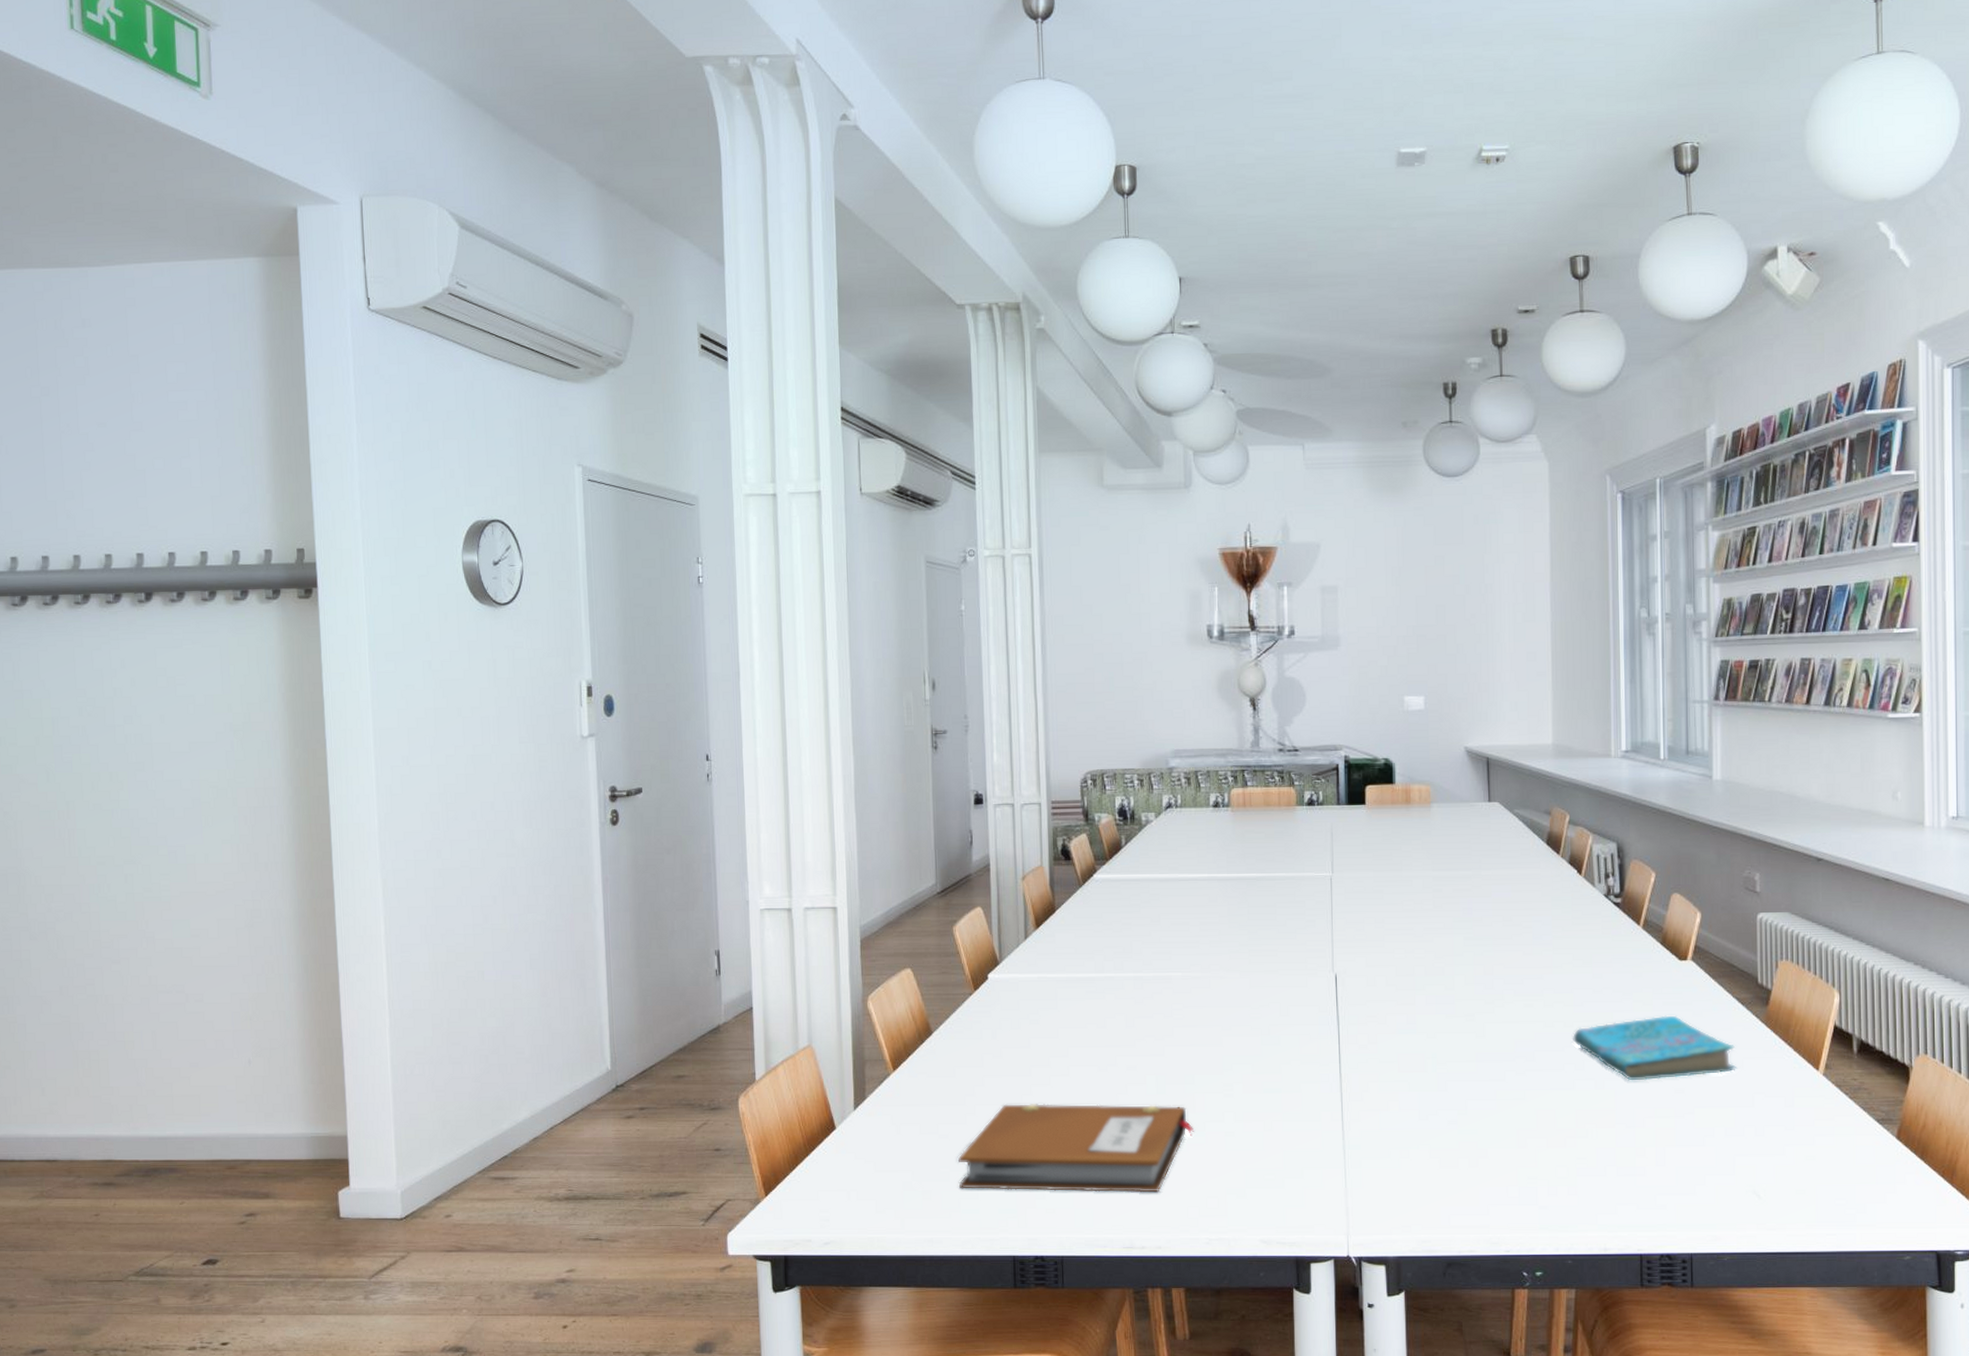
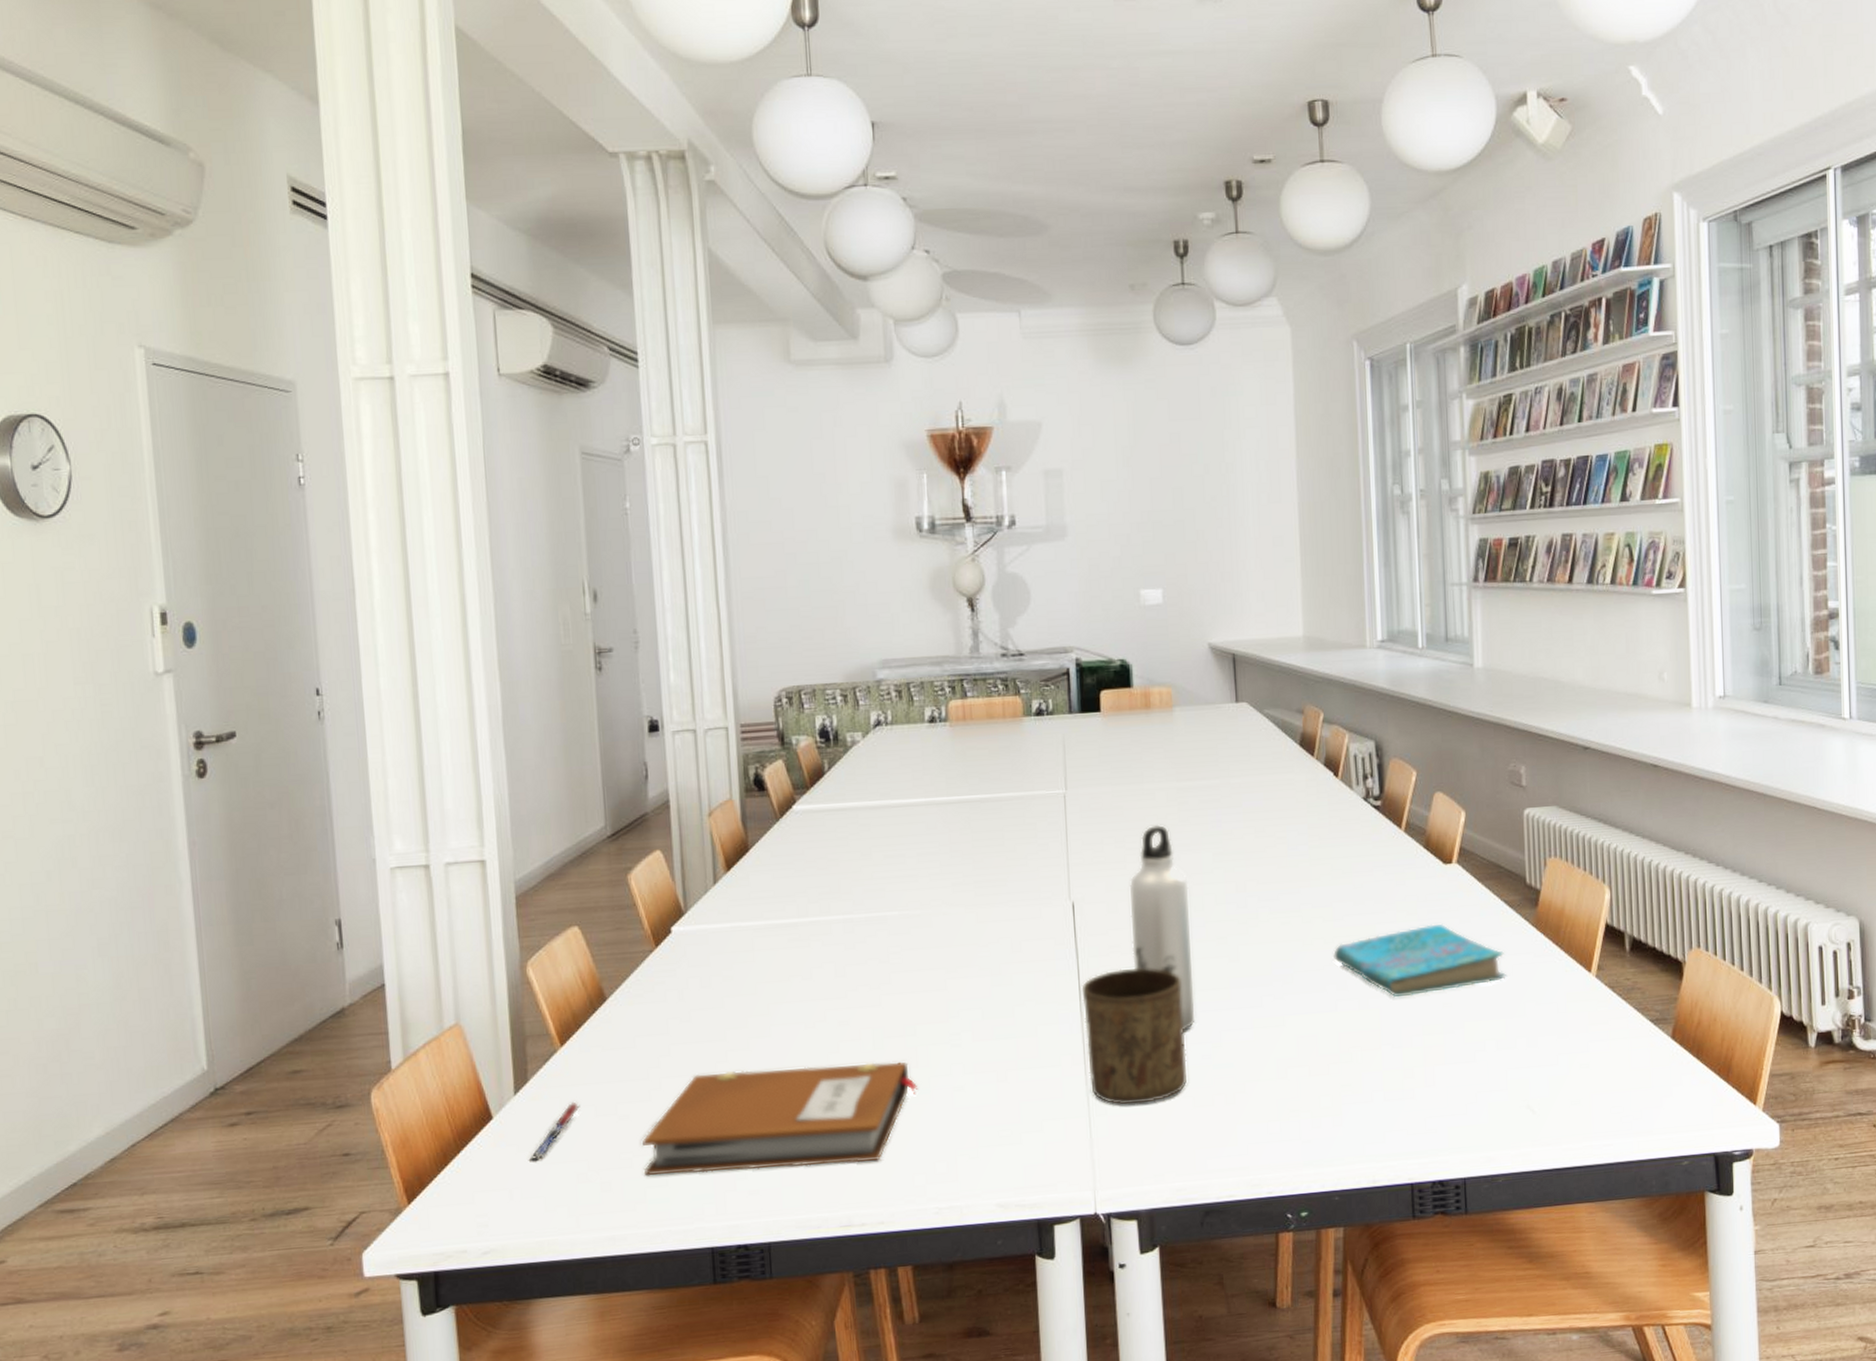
pen: none [863,1119,908,1168] -> present [528,1101,580,1161]
cup: none [1341,1036,1435,1160] -> present [1081,966,1188,1105]
water bottle: none [1386,908,1444,1097] -> present [1129,824,1196,1031]

